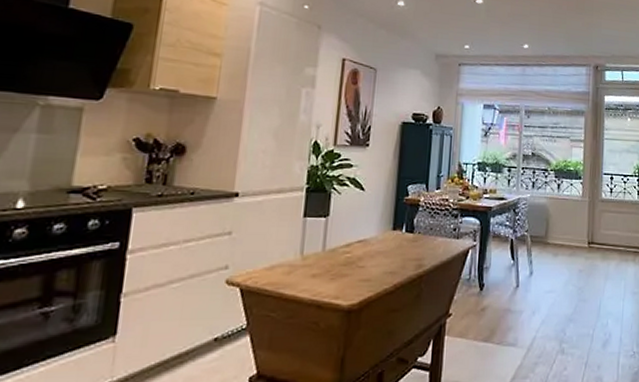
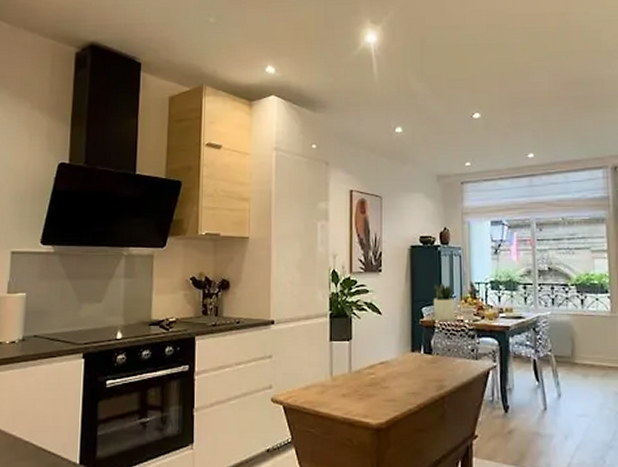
planter: none [417,161,443,201] -> present [432,283,457,322]

